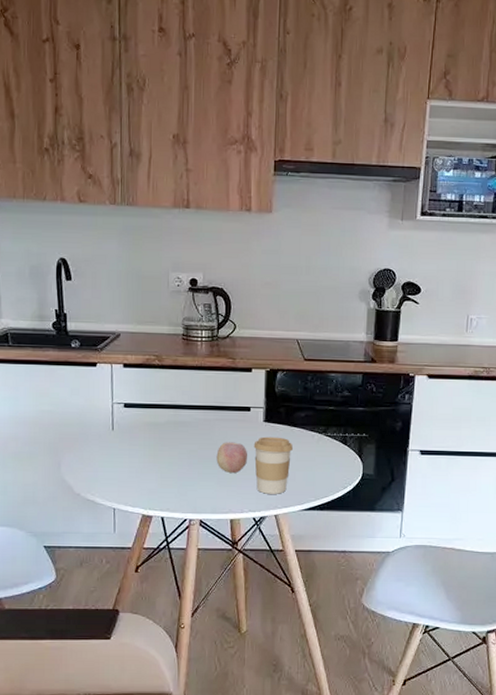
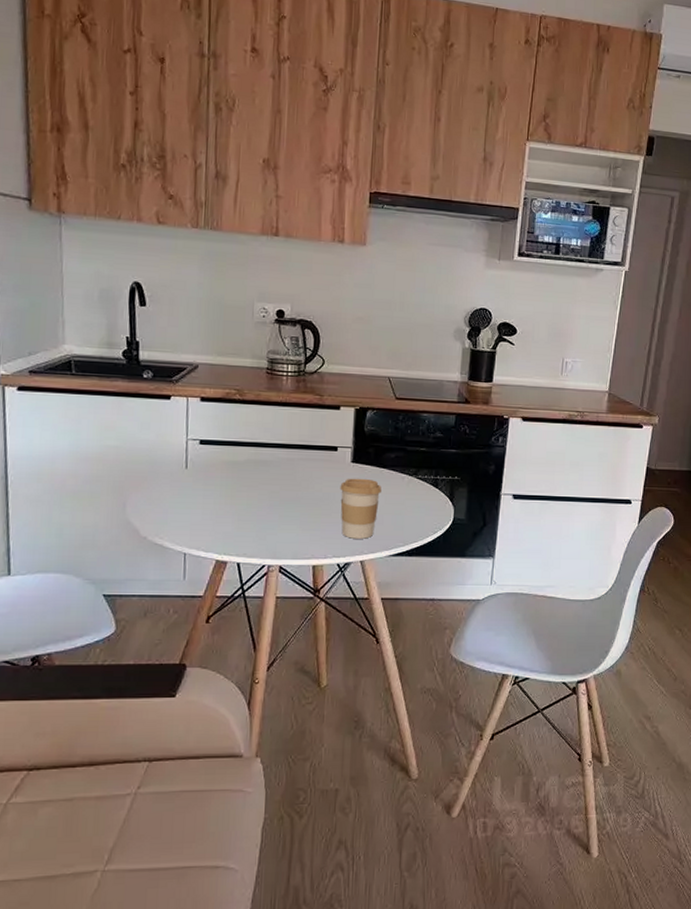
fruit: present [216,442,248,473] -> none [299,483,334,516]

